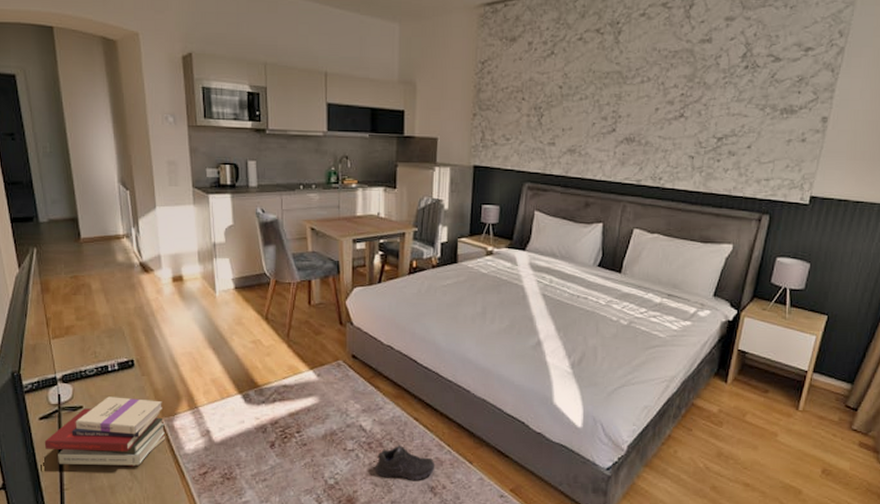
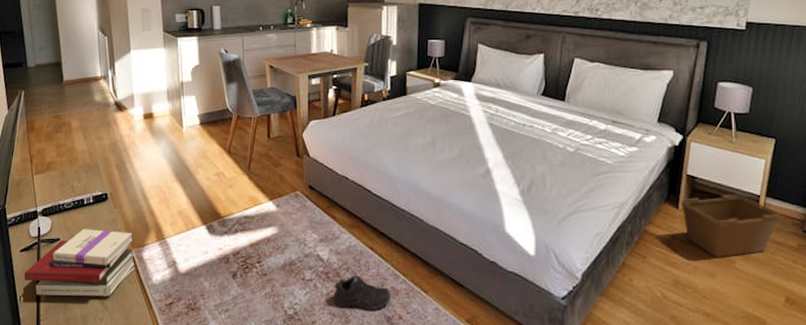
bicycle basket: none [731,369,825,432] -> present [682,194,780,258]

